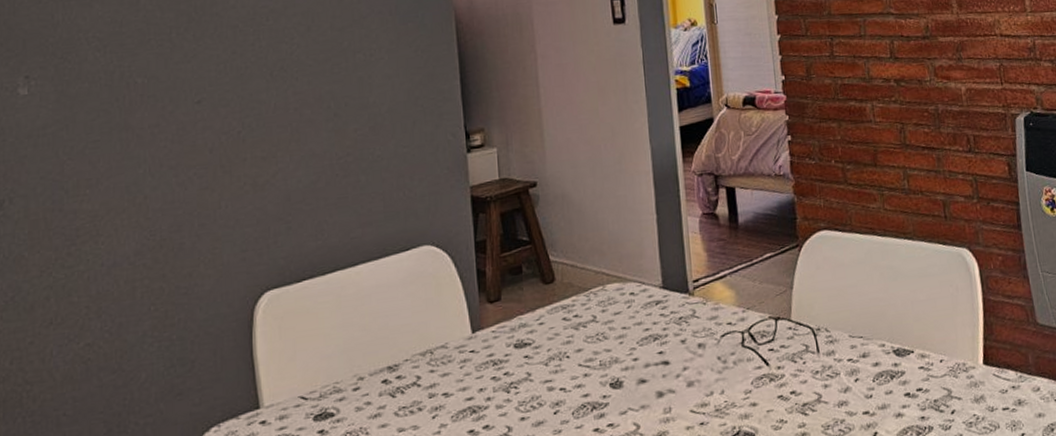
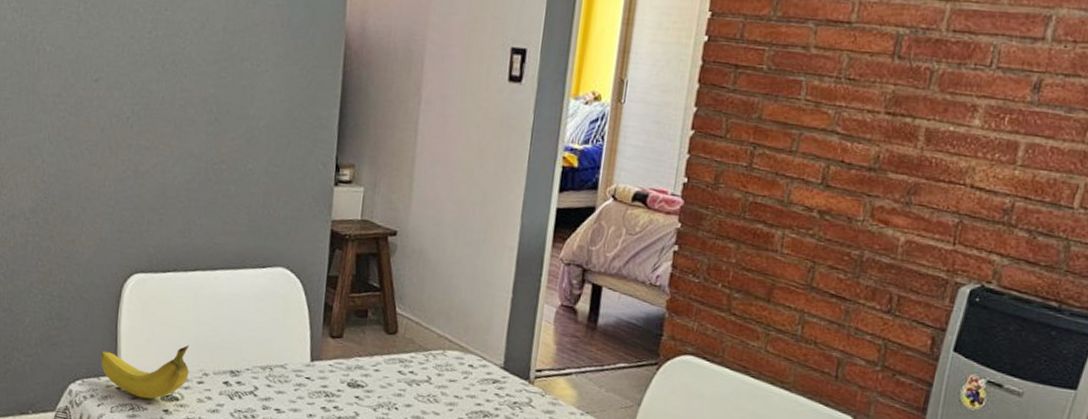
fruit: none [237,351,342,426] -> present [101,344,190,399]

